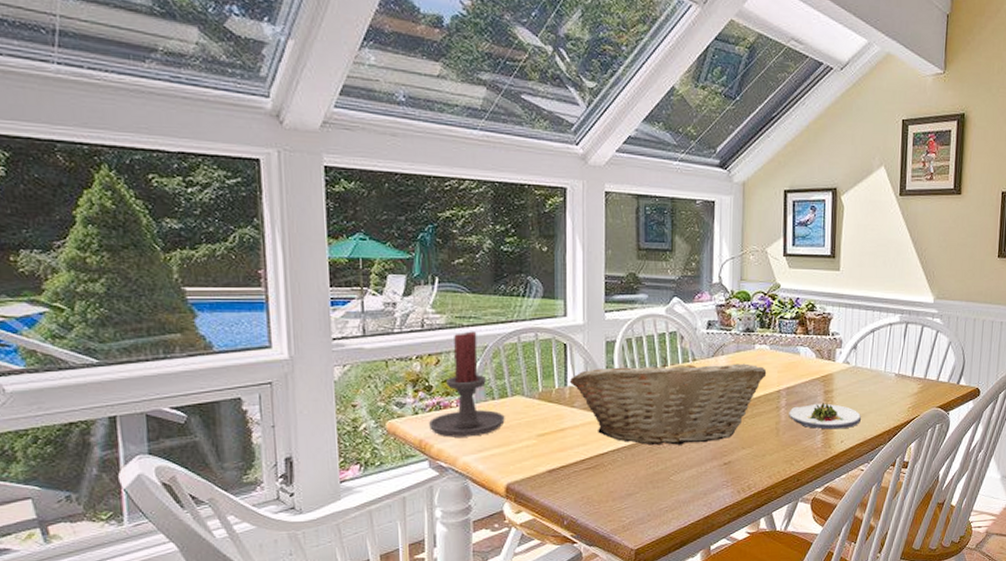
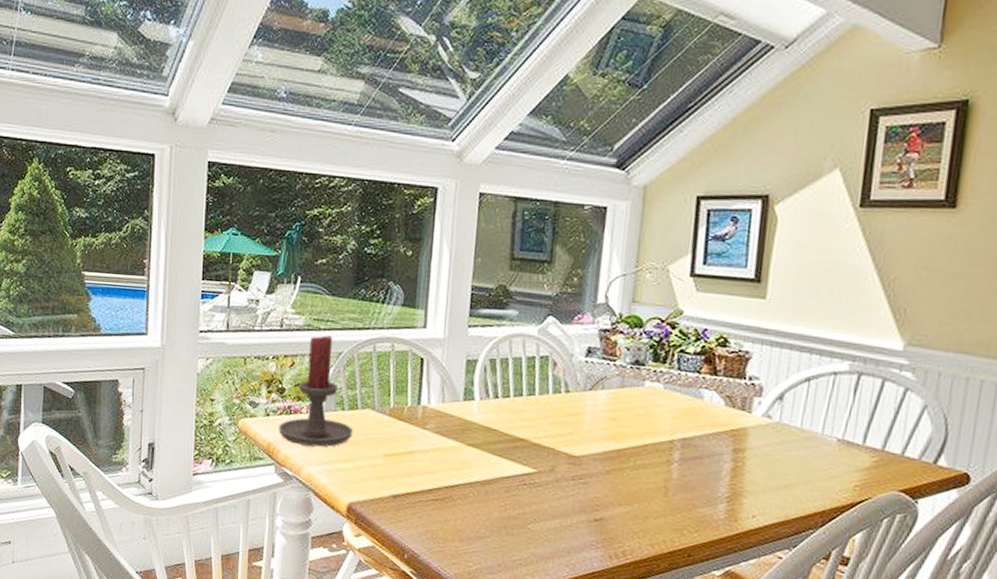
fruit basket: present [569,357,767,446] -> none [423,384,658,491]
salad plate: present [789,402,862,430] -> none [682,462,784,501]

